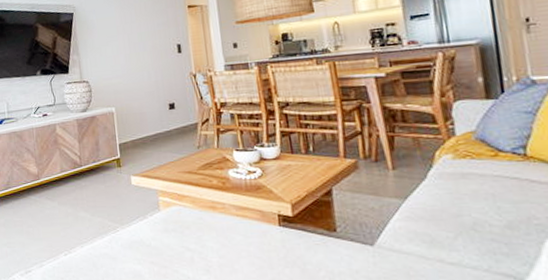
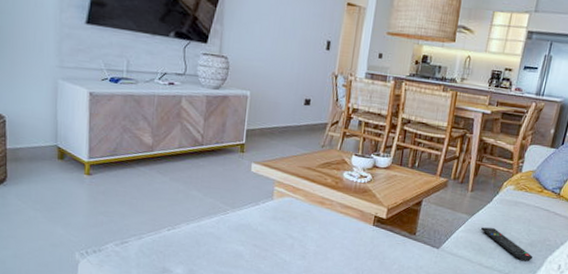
remote control: none [424,211,519,251] -> present [481,227,533,262]

